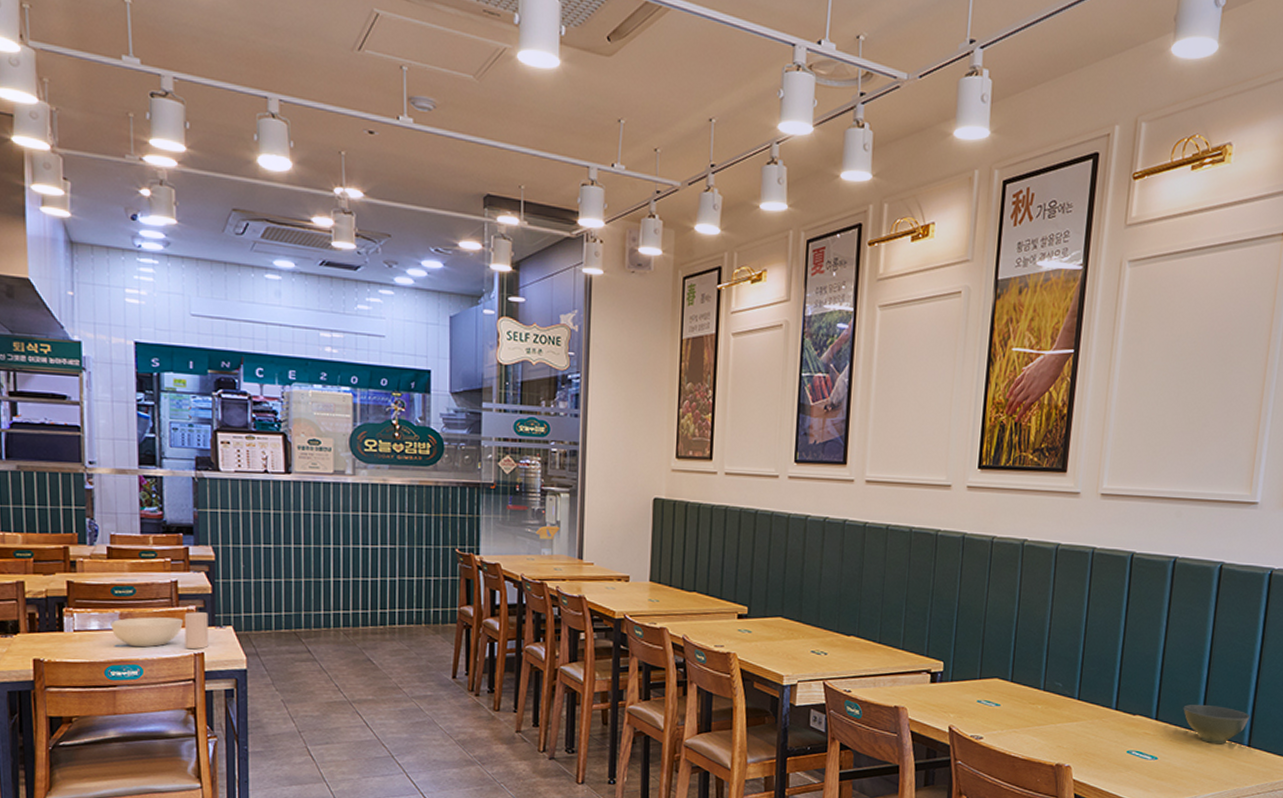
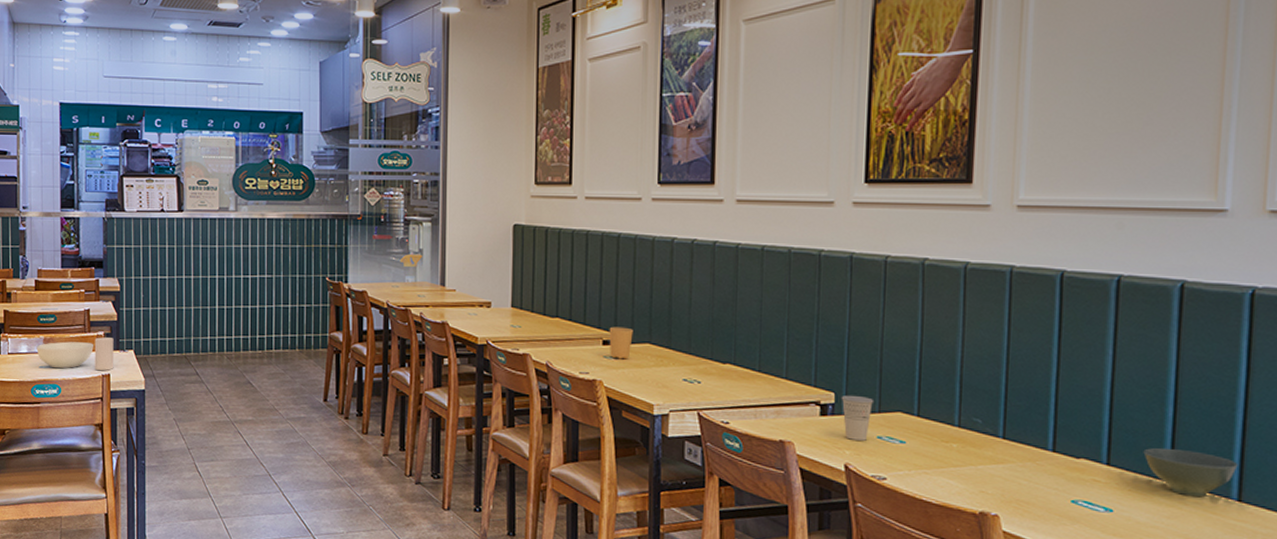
cup: none [744,601,767,633] -> present [609,326,633,360]
cup: none [948,663,977,705] -> present [841,395,875,441]

